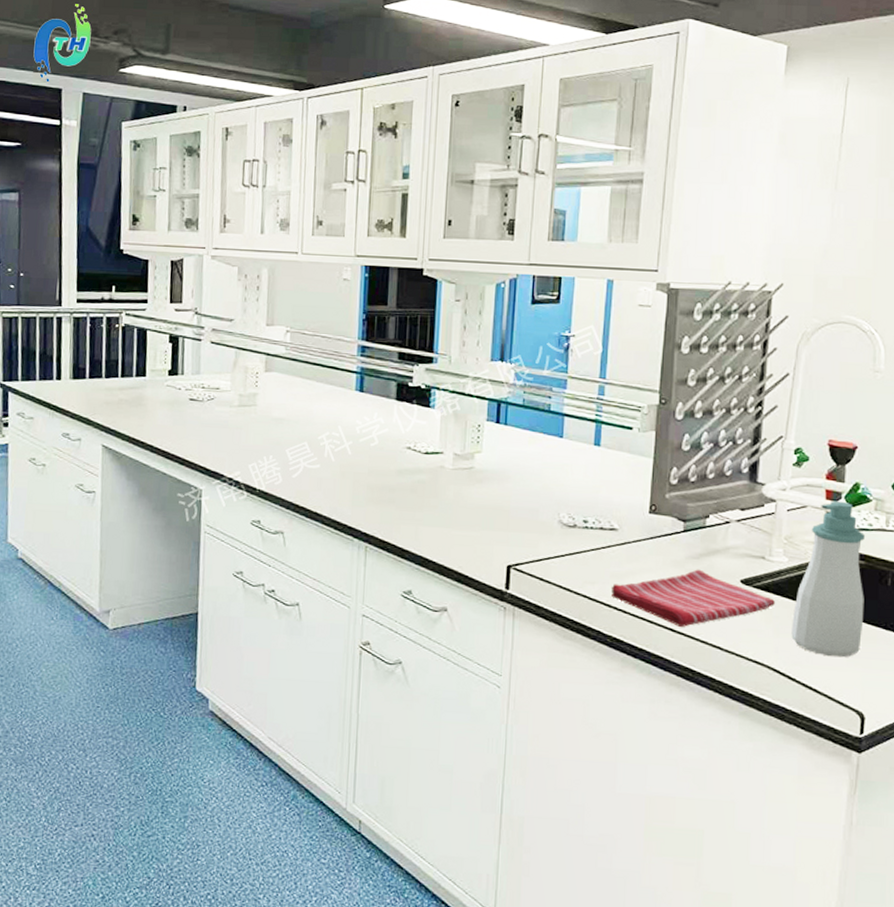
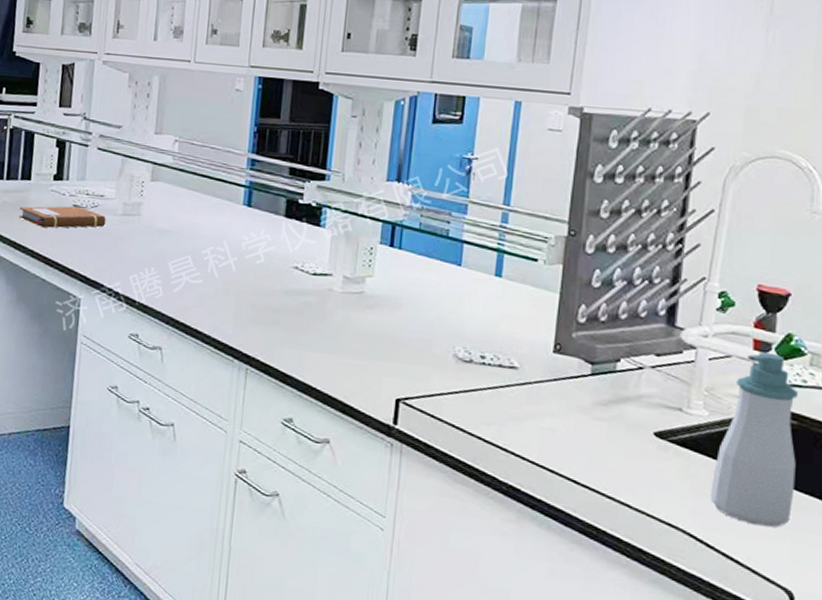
notebook: none [136,399,223,423] -> present [19,206,106,228]
dish towel: present [611,569,775,627] -> none [508,417,693,480]

